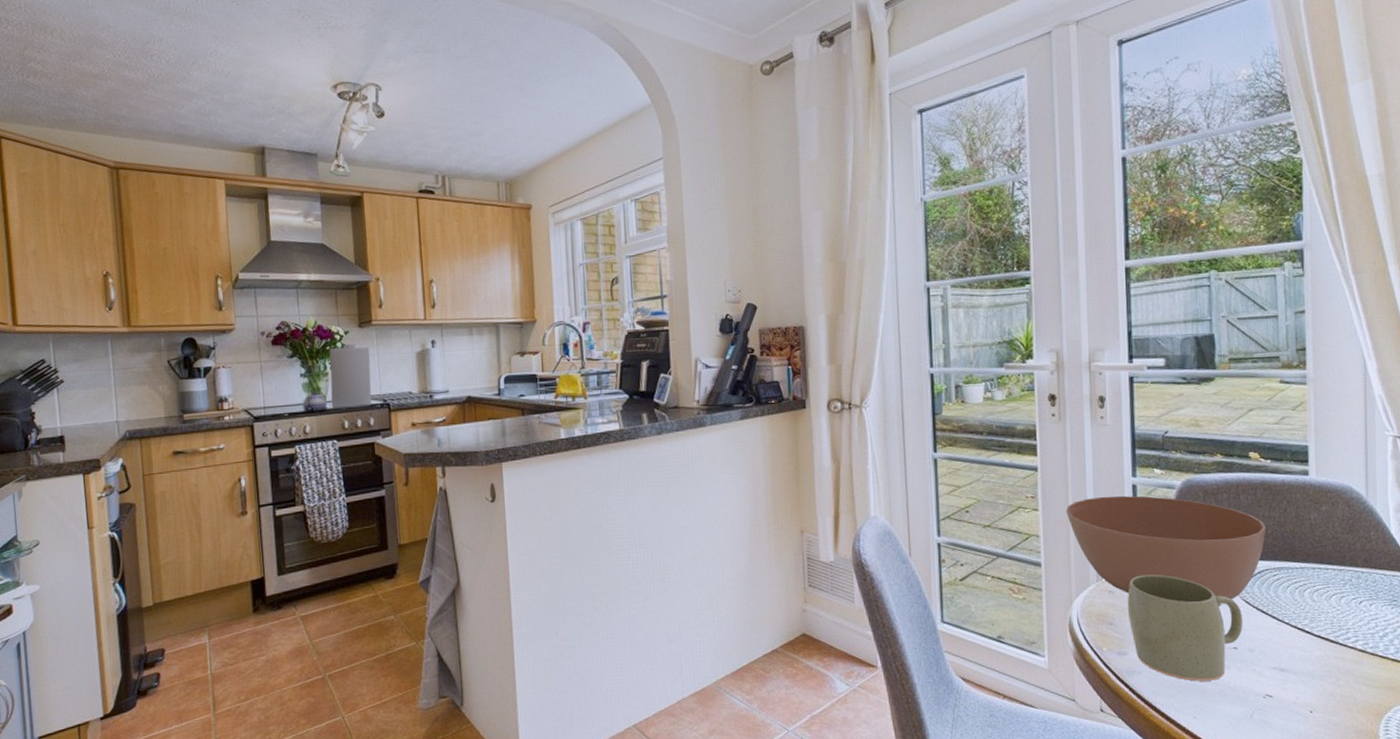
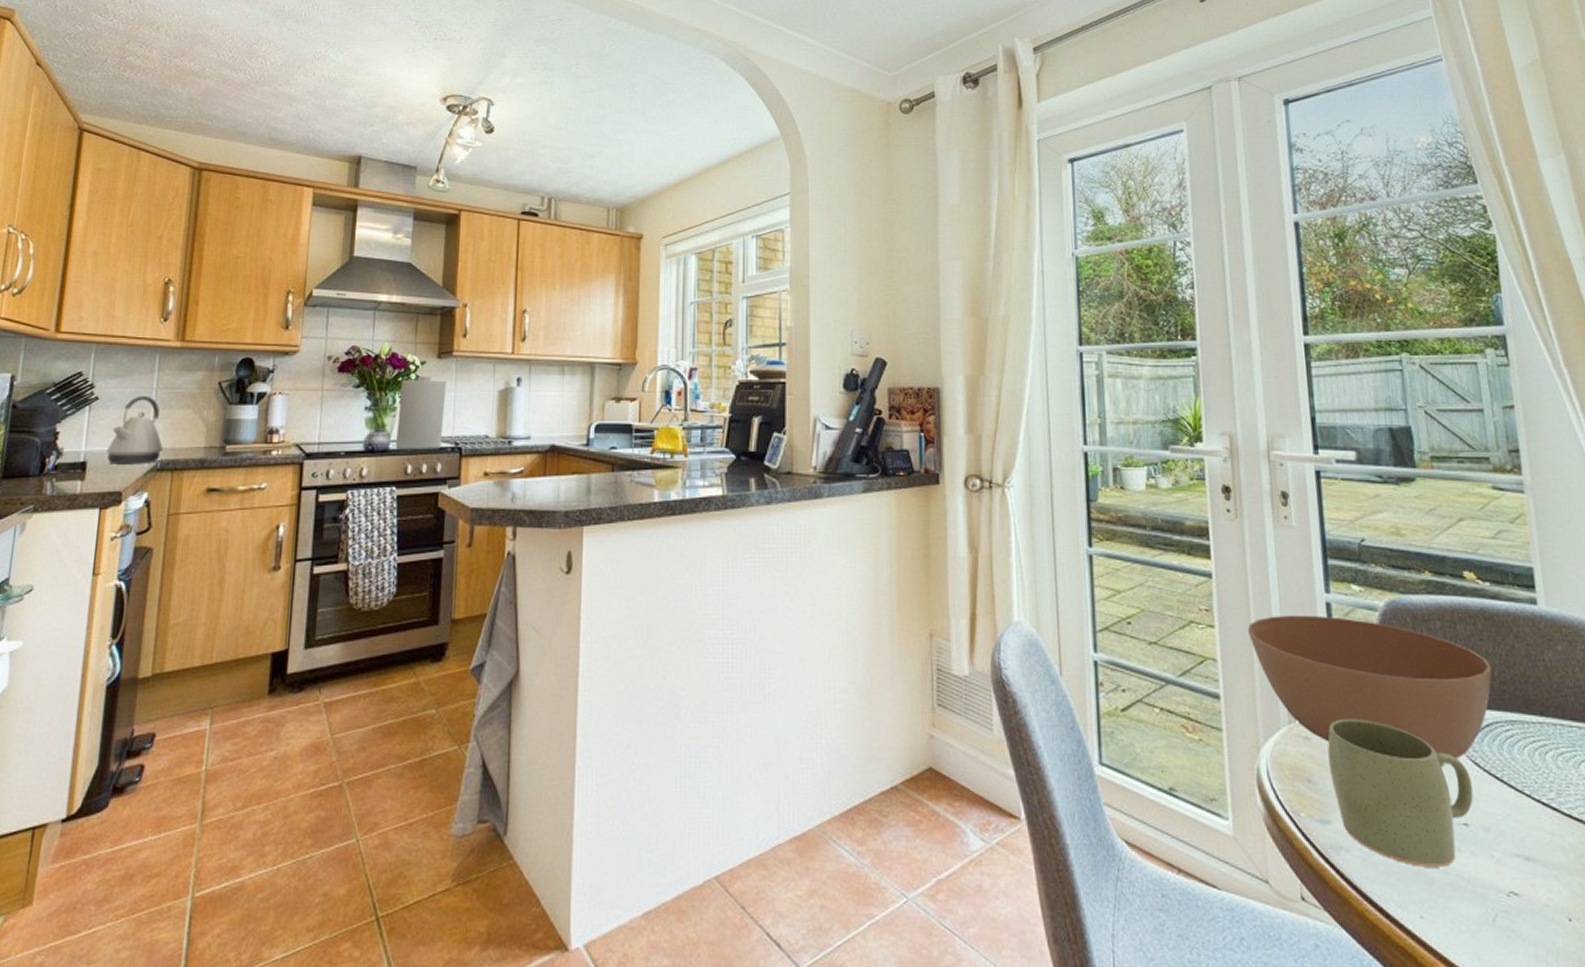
kettle: none [79,376,128,437] -> present [105,395,163,464]

